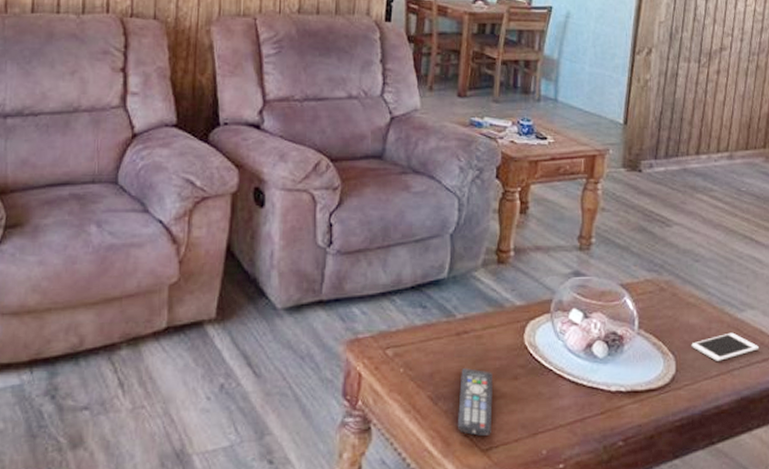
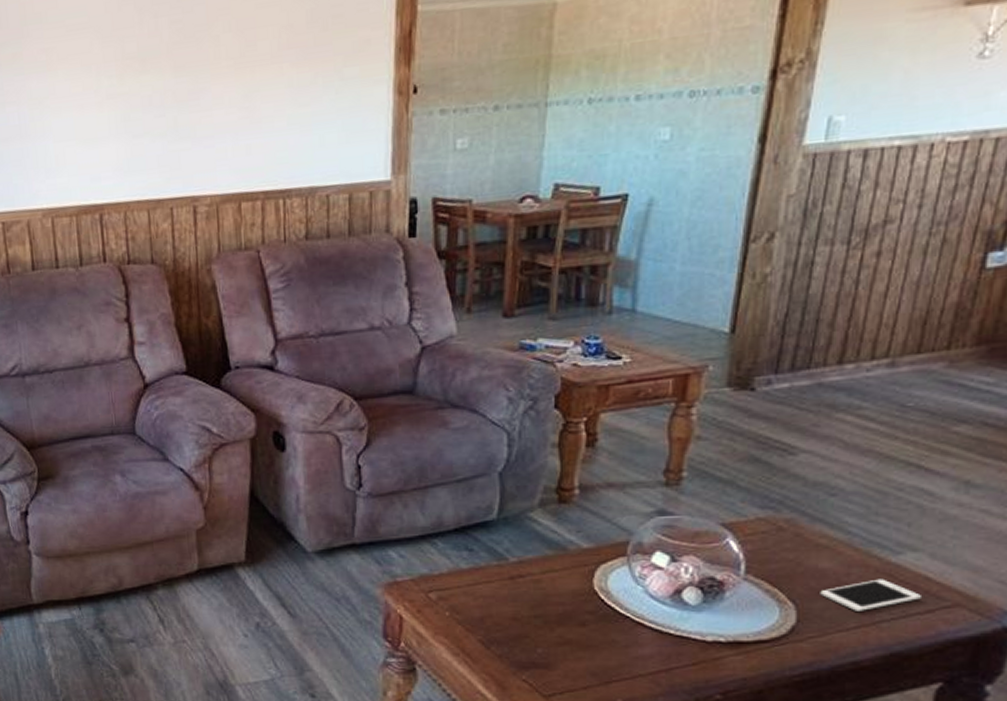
remote control: present [458,368,493,436] -> none [514,613,555,681]

